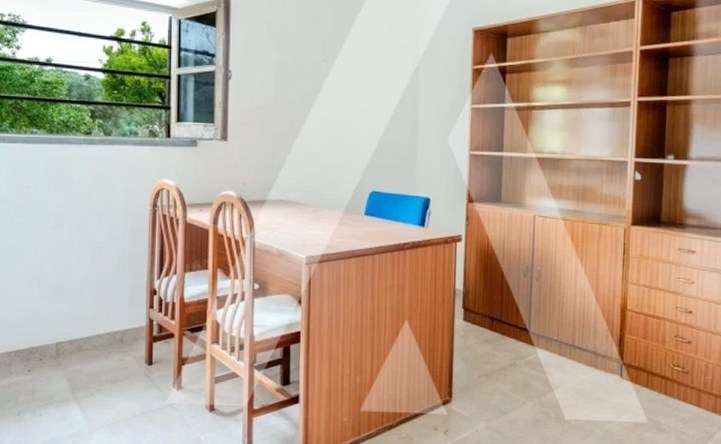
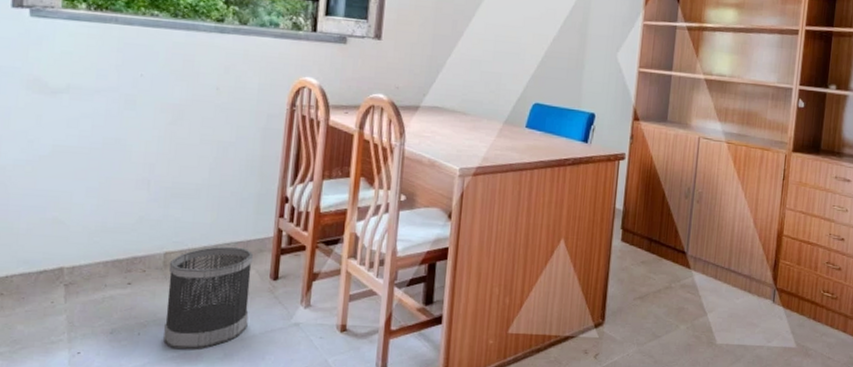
wastebasket: none [60,336,131,429] -> present [163,246,254,350]

